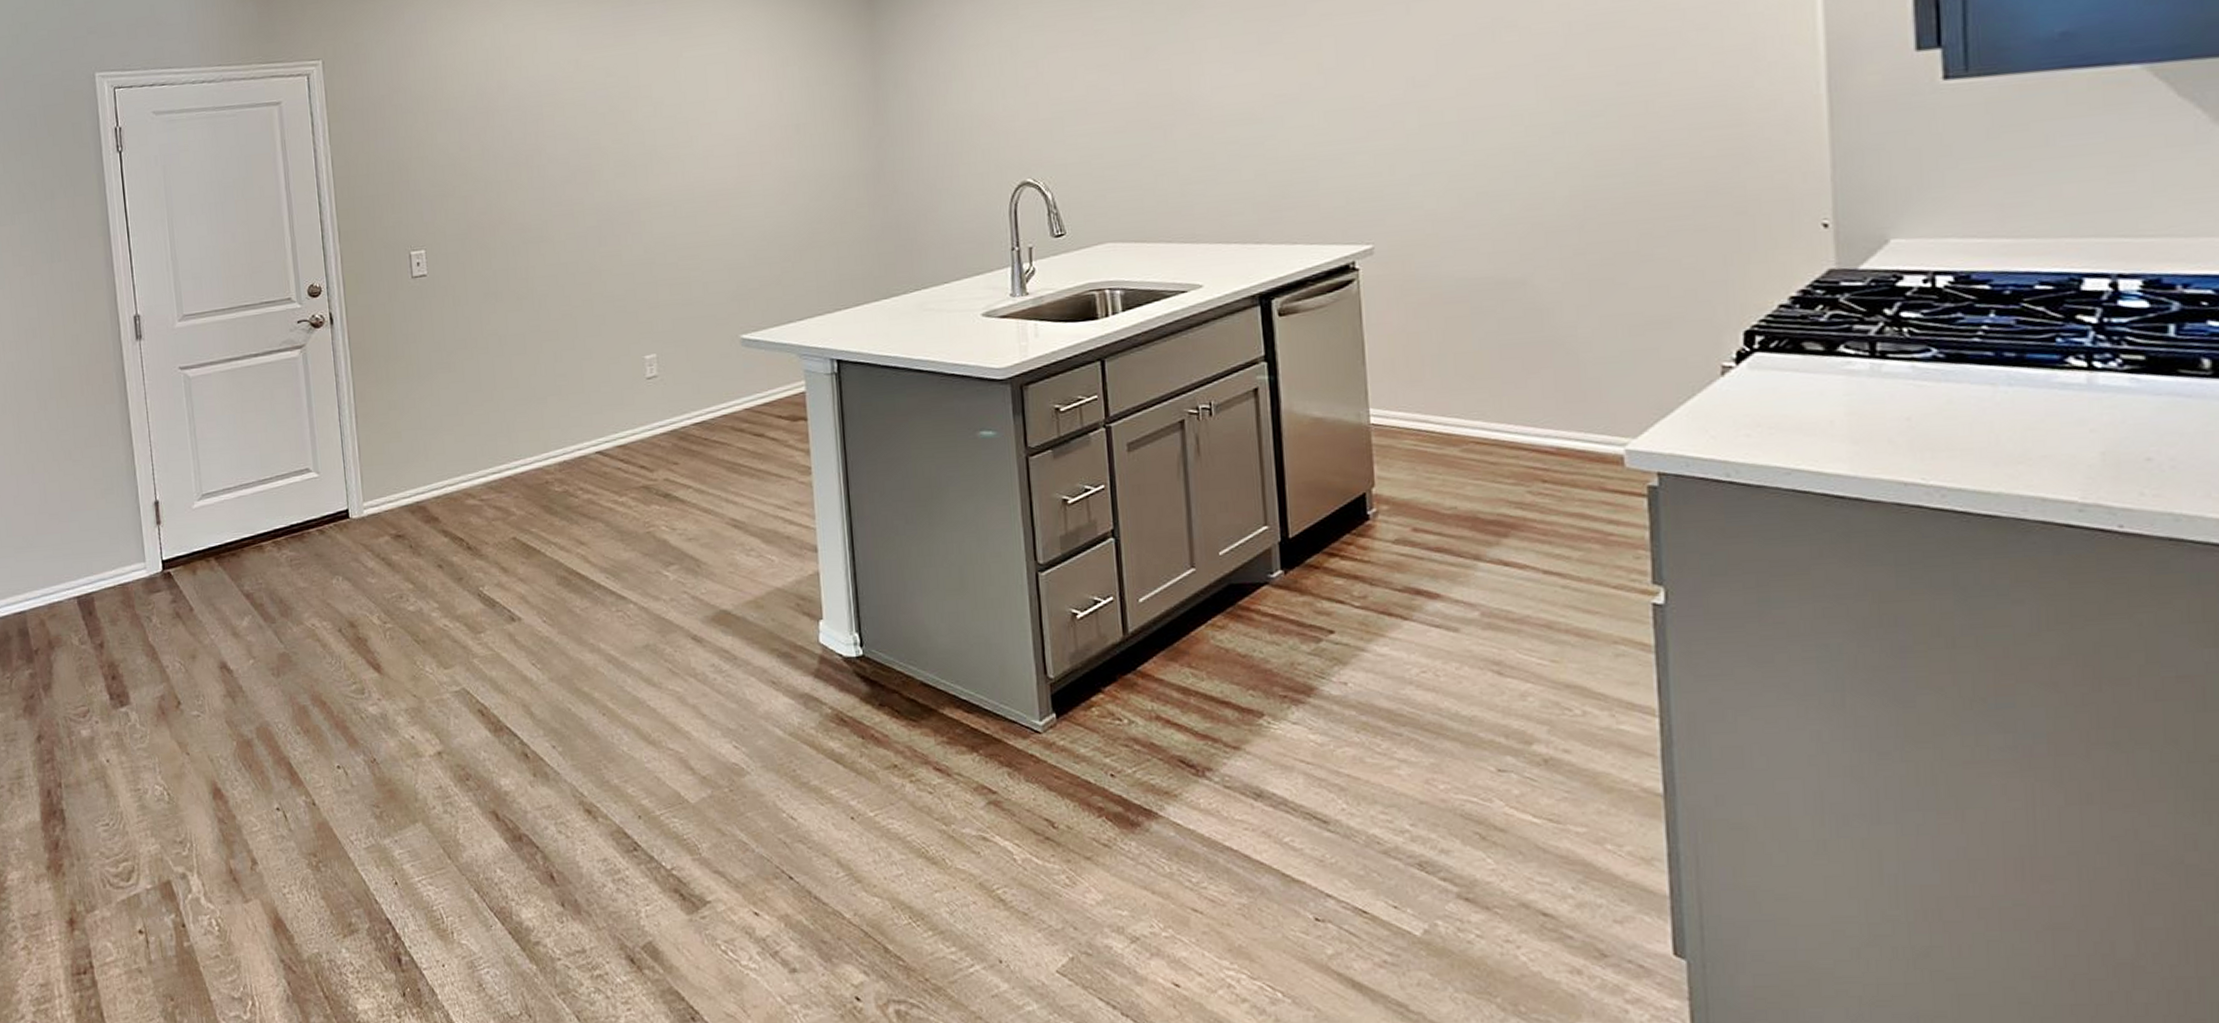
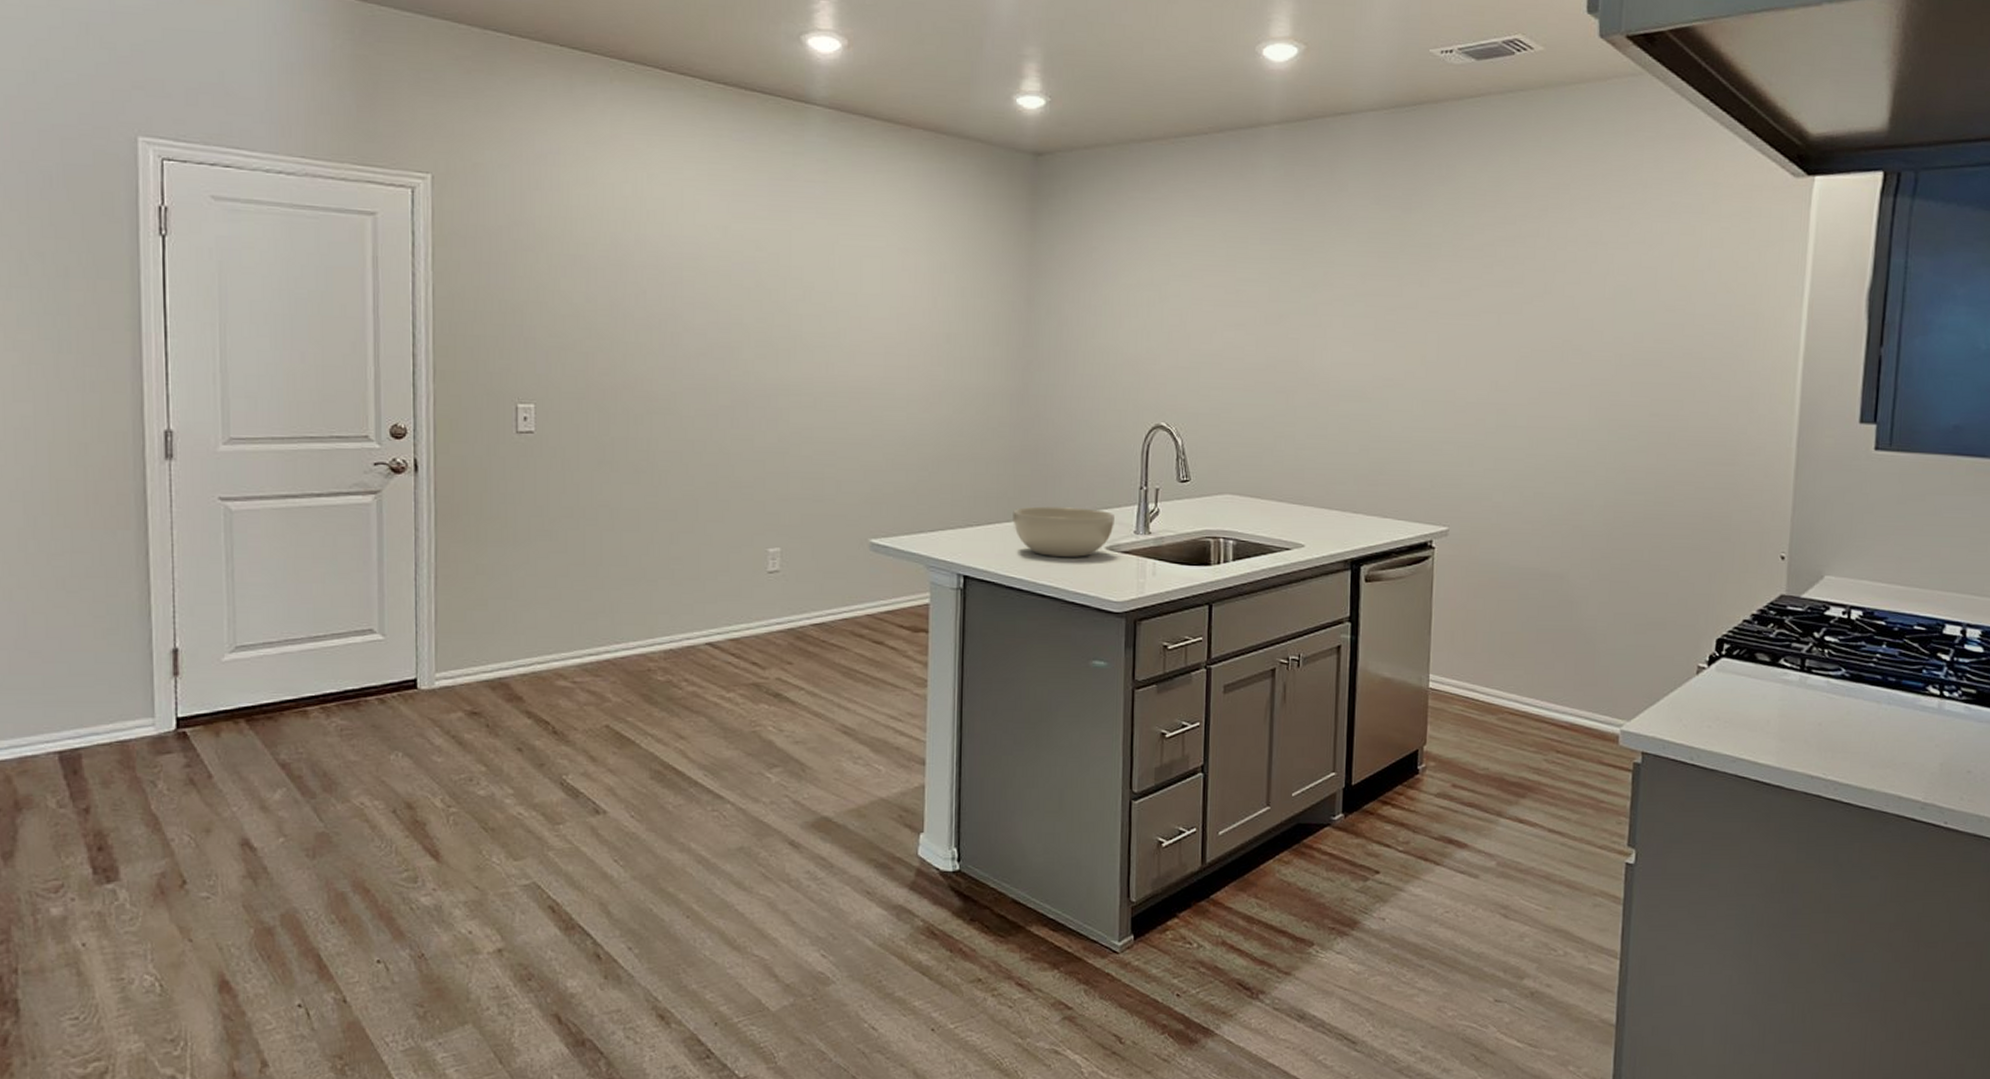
bowl: none [880,277,989,331] -> present [1013,506,1116,557]

